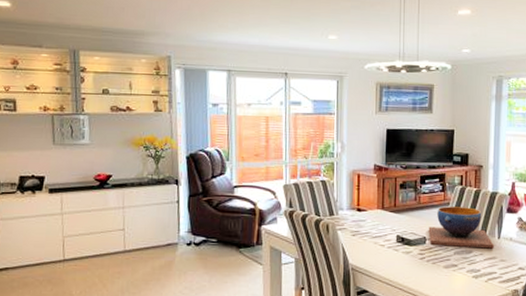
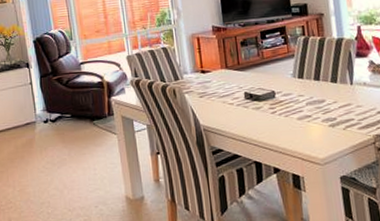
decorative bowl: present [428,206,494,249] -> none [275,56,348,98]

